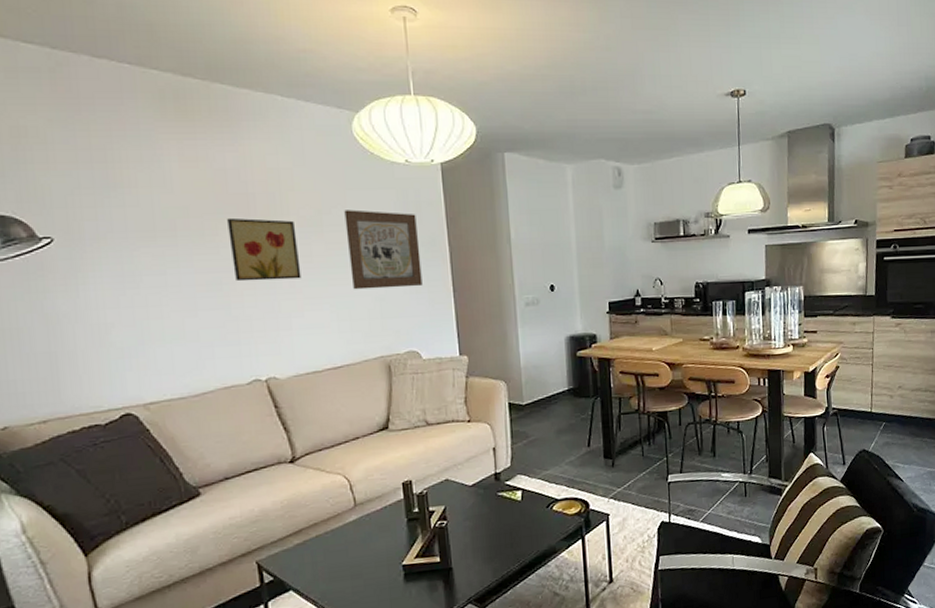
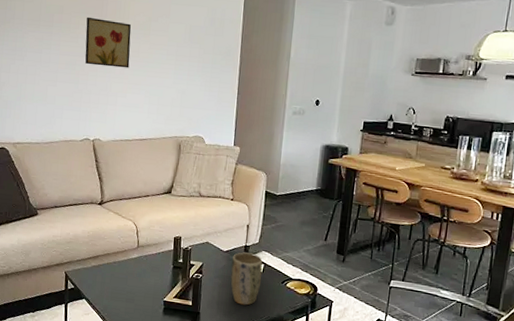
wall art: present [344,209,423,290] -> none [164,20,219,86]
plant pot: none [482,480,522,546] -> present [230,252,263,306]

